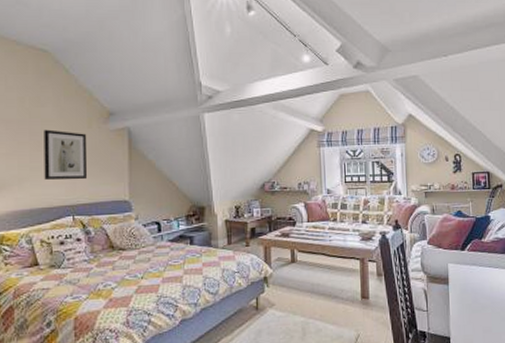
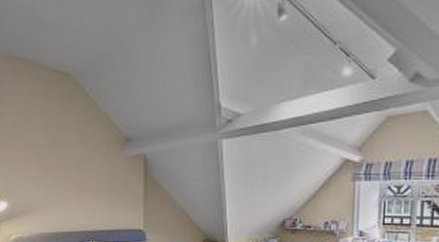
wall art: present [44,129,88,180] -> none [66,155,106,207]

